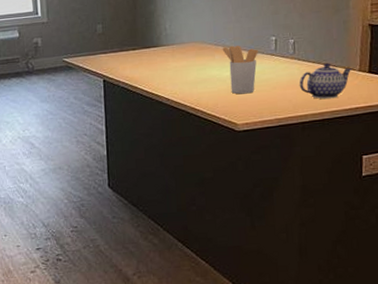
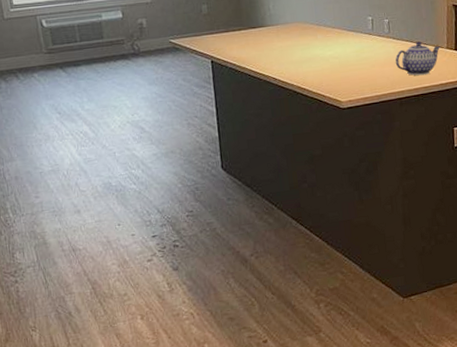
utensil holder: present [222,46,258,95] -> none [324,25,357,73]

